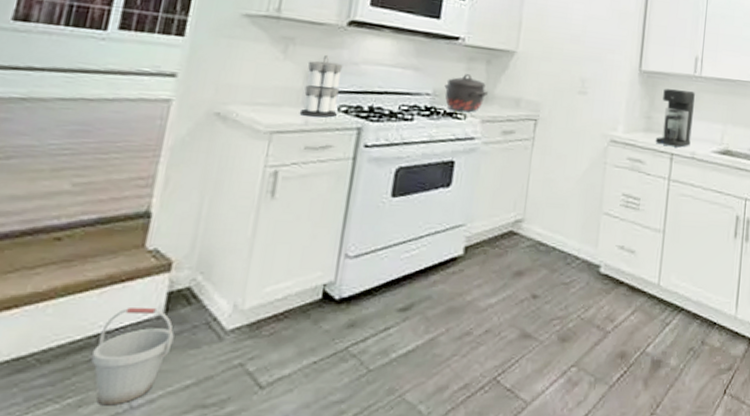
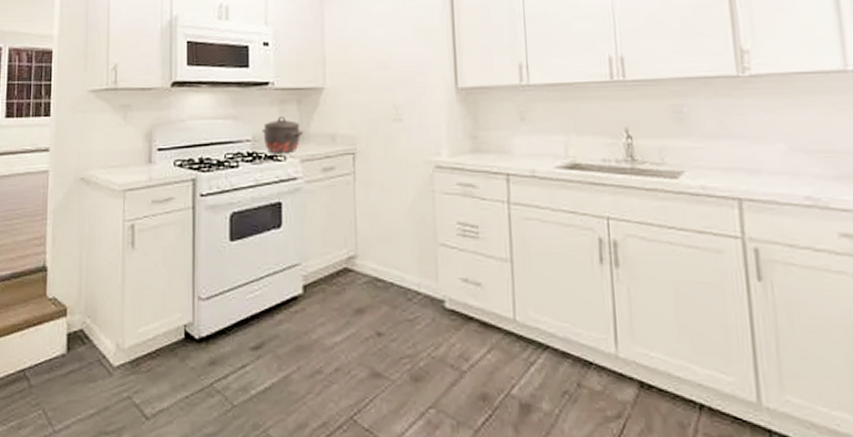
bucket: present [91,307,175,406] -> none [23,346,76,429]
spice rack: present [299,54,343,118] -> none [143,115,173,173]
coffee maker: present [655,88,695,148] -> none [485,102,528,167]

